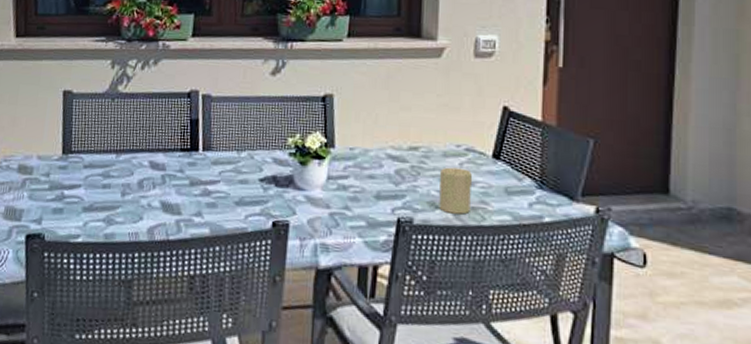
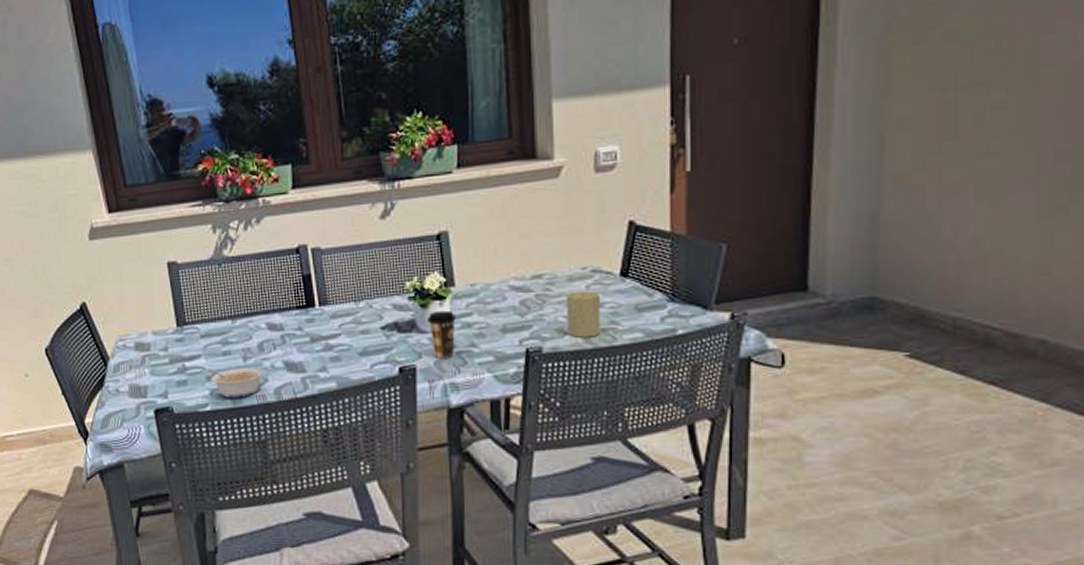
legume: none [84,200,139,233] -> present [206,367,263,398]
coffee cup: none [305,169,333,218] -> present [427,310,456,358]

